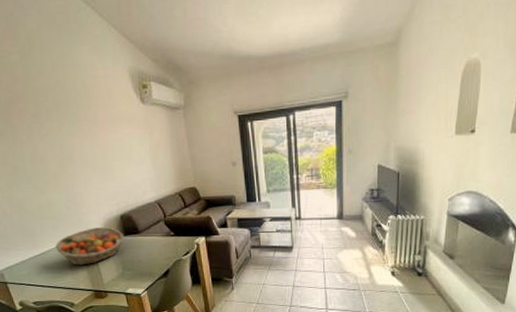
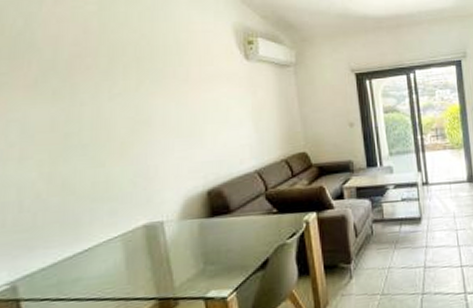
fruit basket: present [55,227,125,266] -> none [108,207,211,264]

